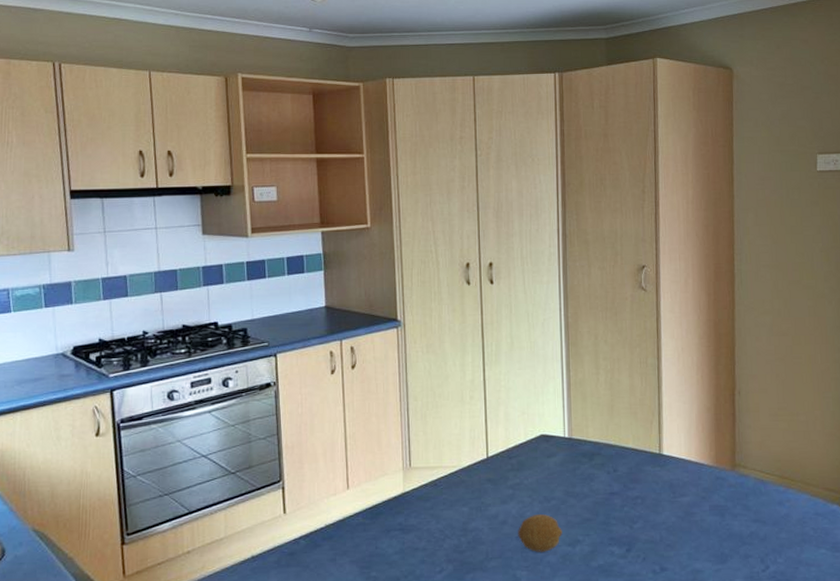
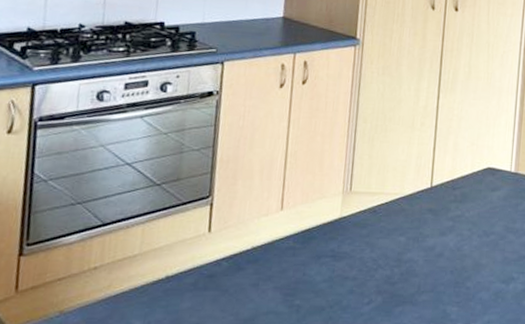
fruit: present [518,513,562,552] -> none [453,248,498,288]

